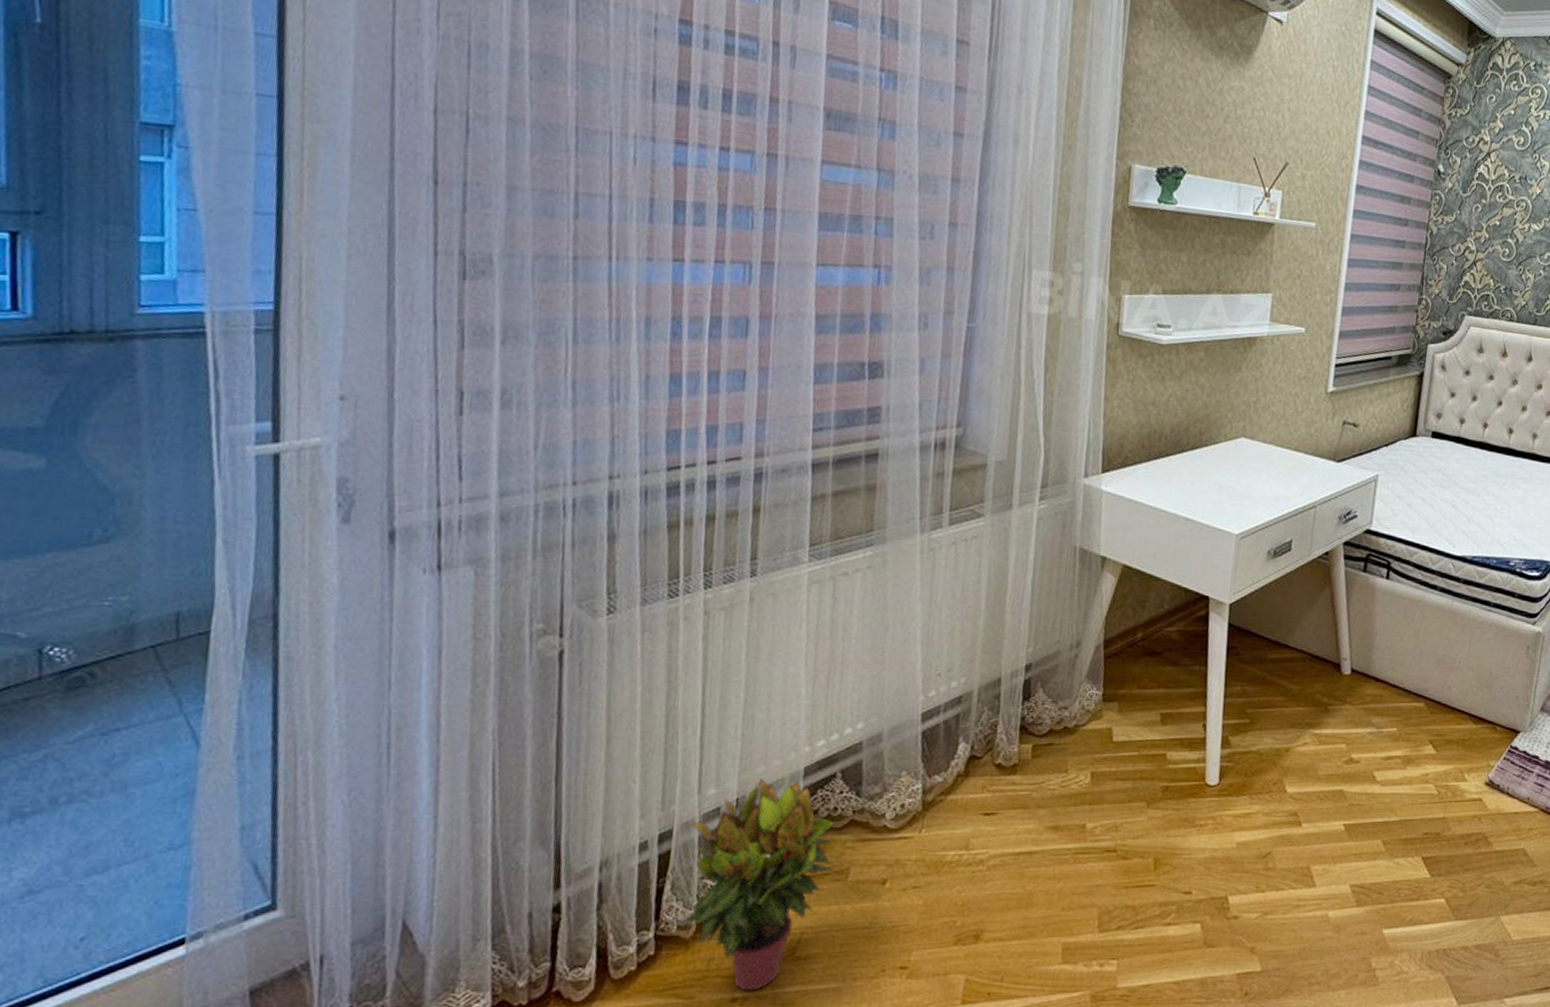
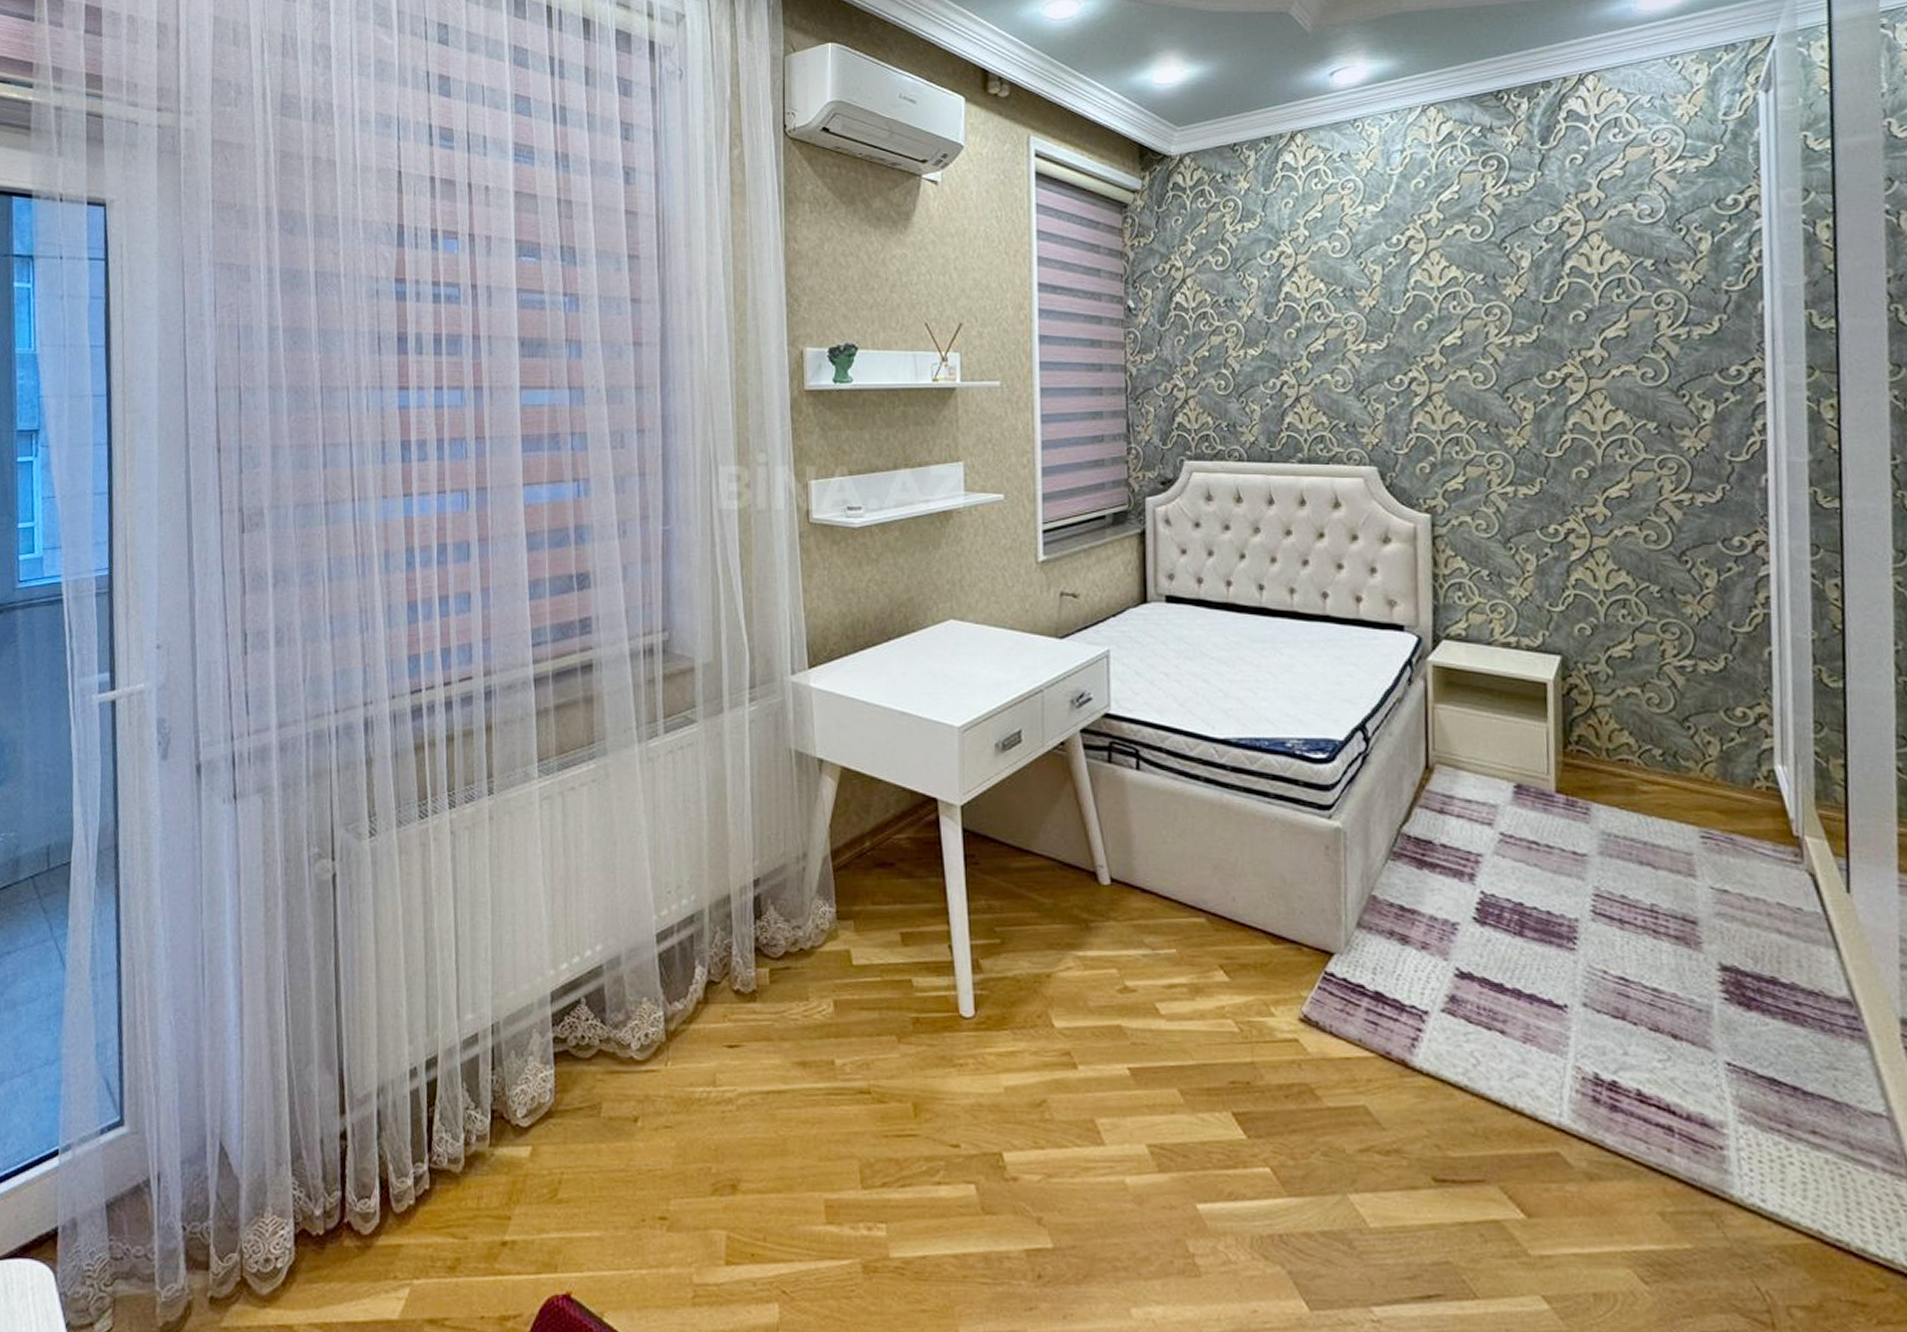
potted plant: present [683,779,836,991] -> none [453,1004,589,1234]

